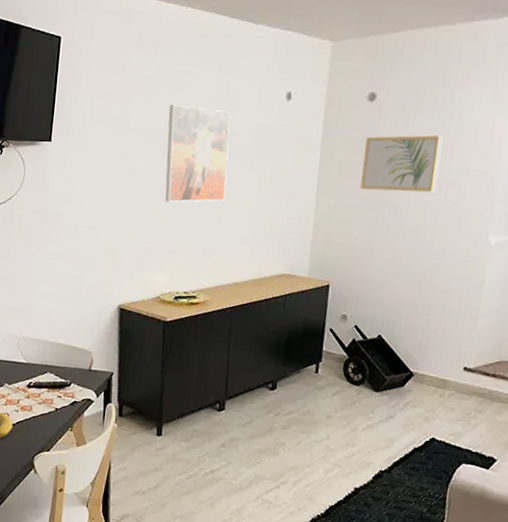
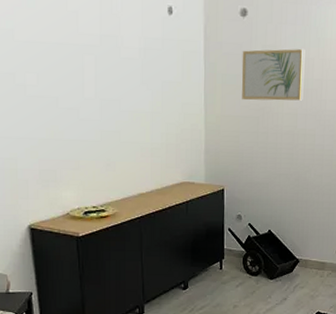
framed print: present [165,105,231,203] -> none [54,18,122,118]

